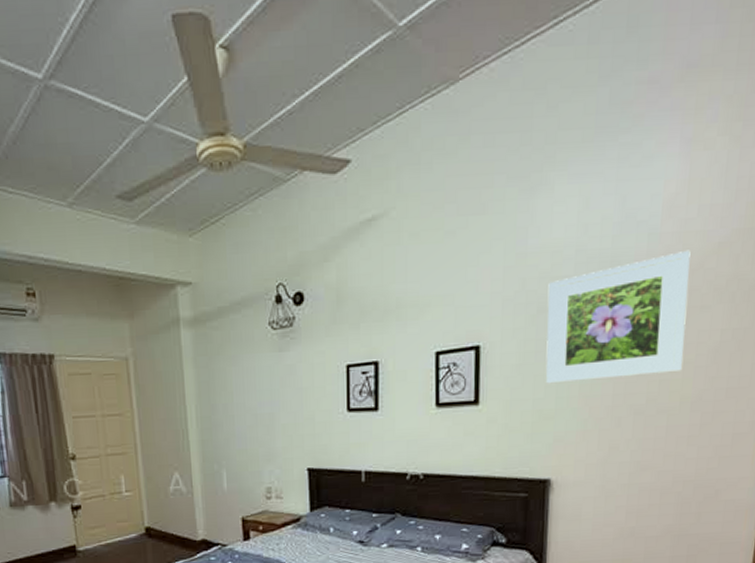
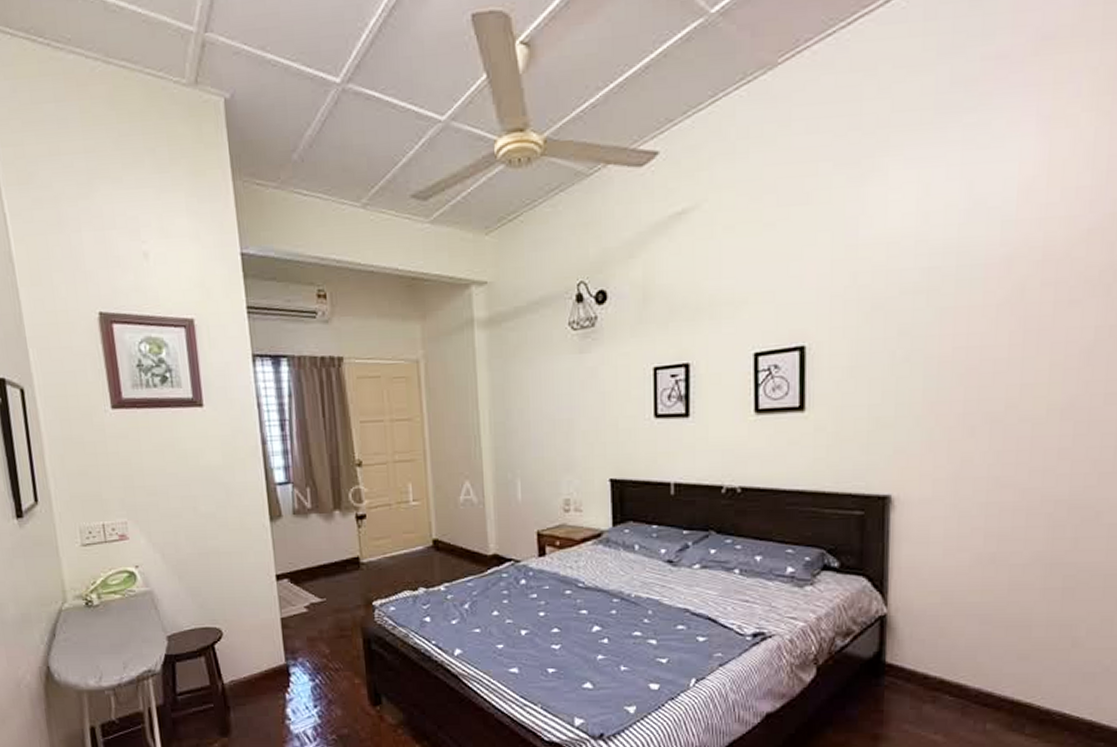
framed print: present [545,250,691,384] -> none [882,238,1054,388]

